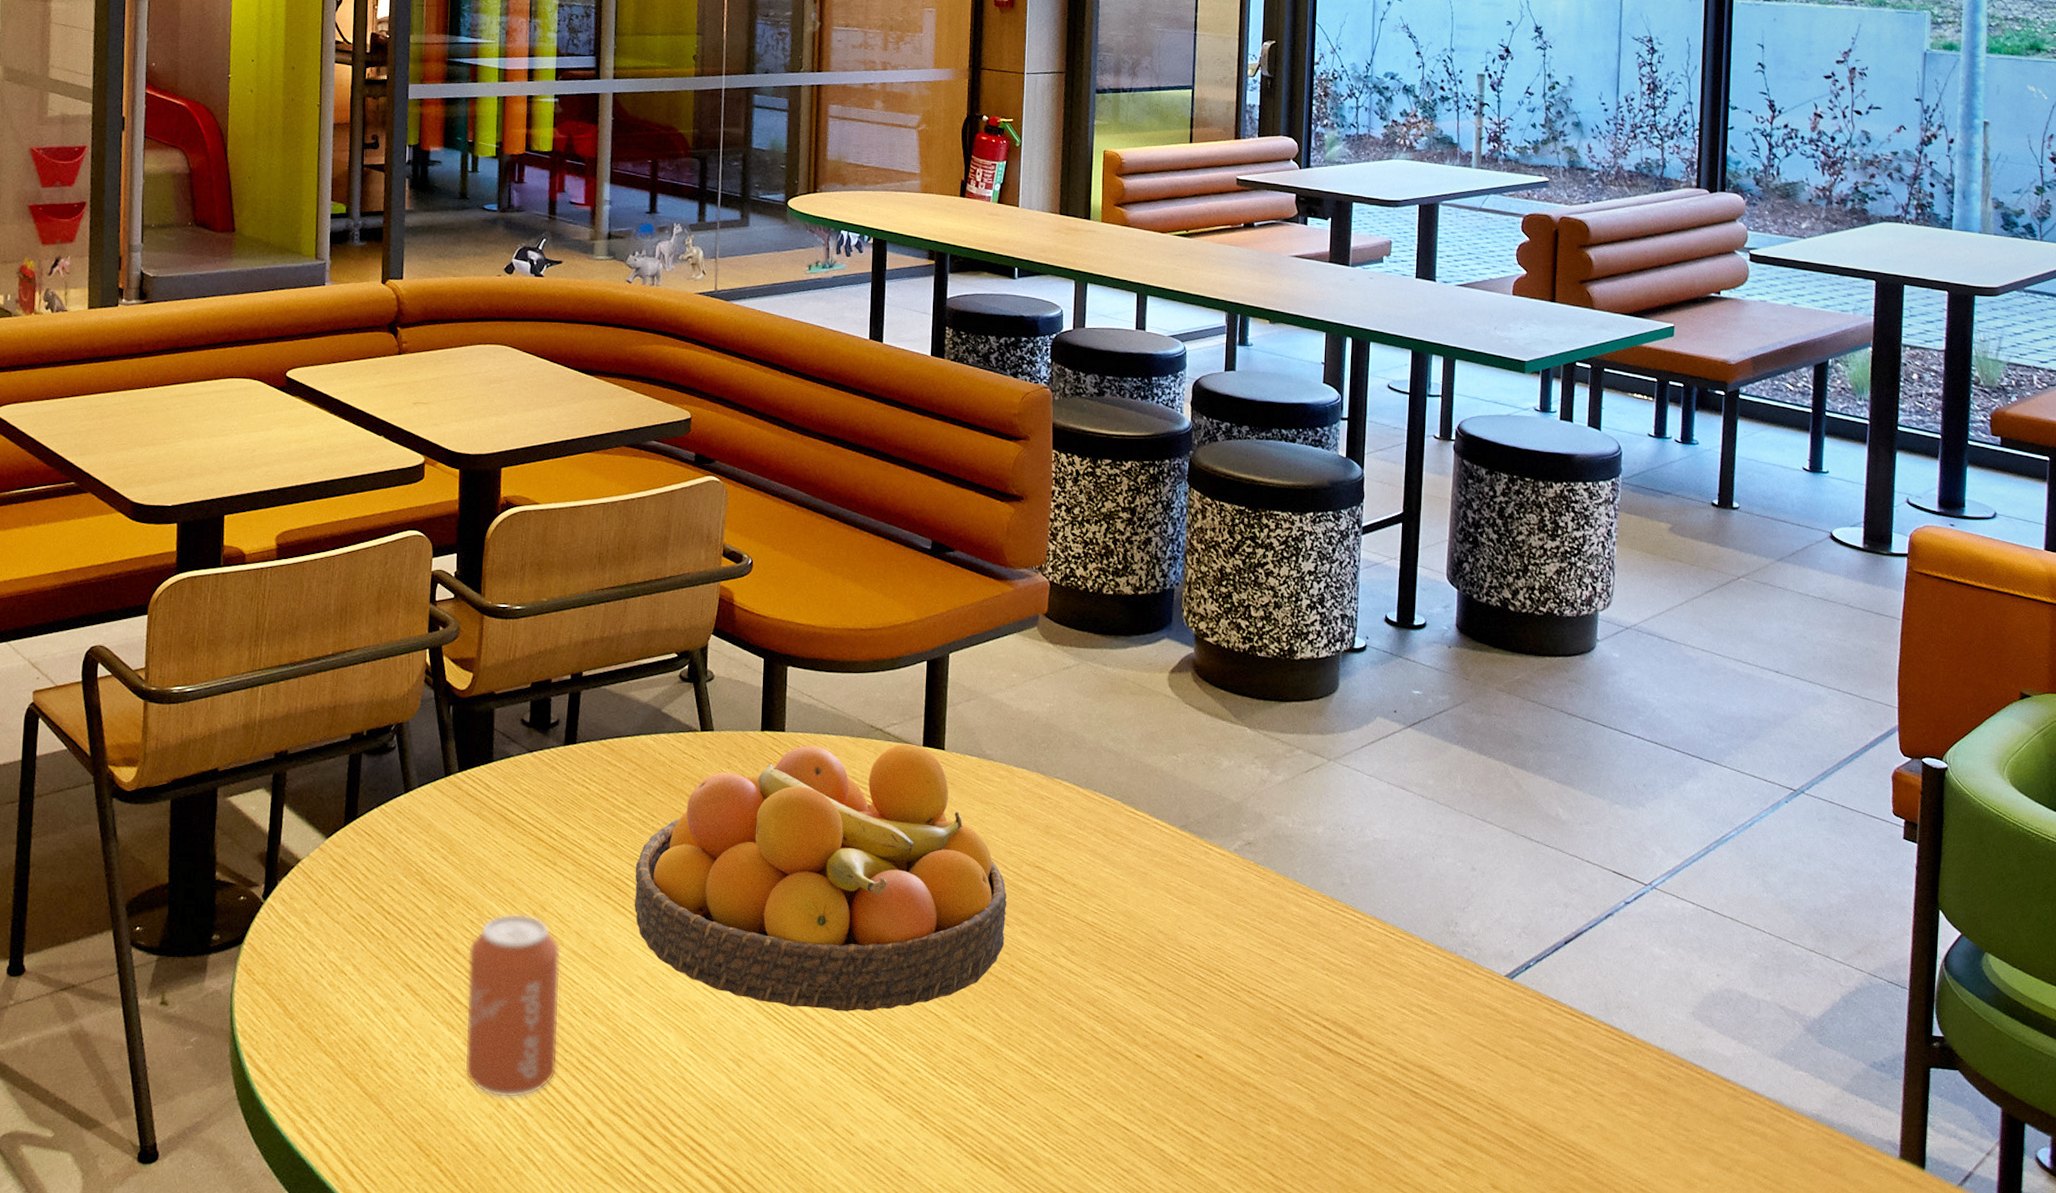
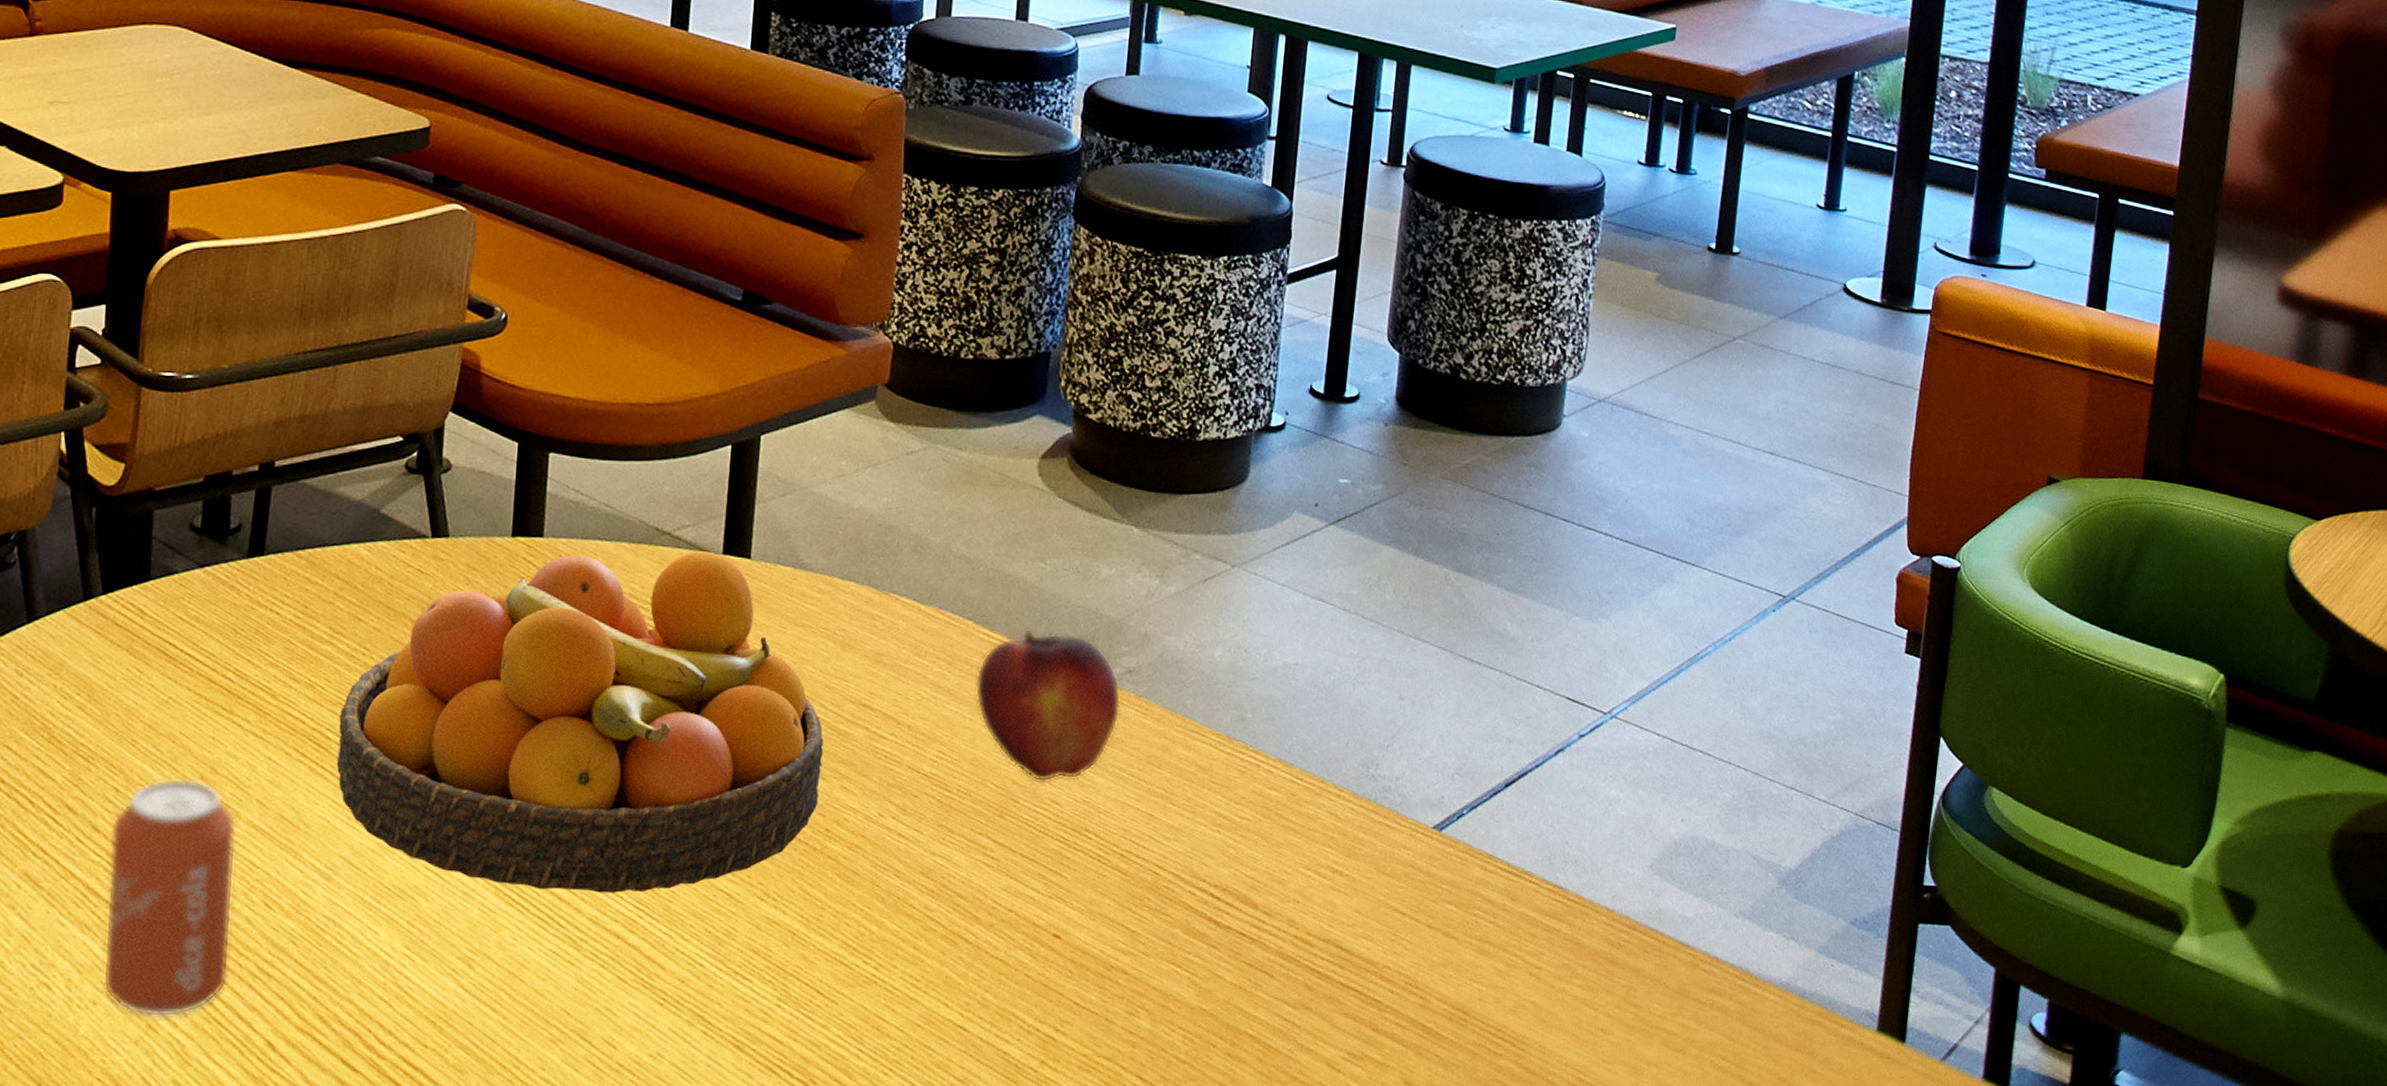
fruit: none [1125,809,1243,932] -> present [975,629,1122,782]

